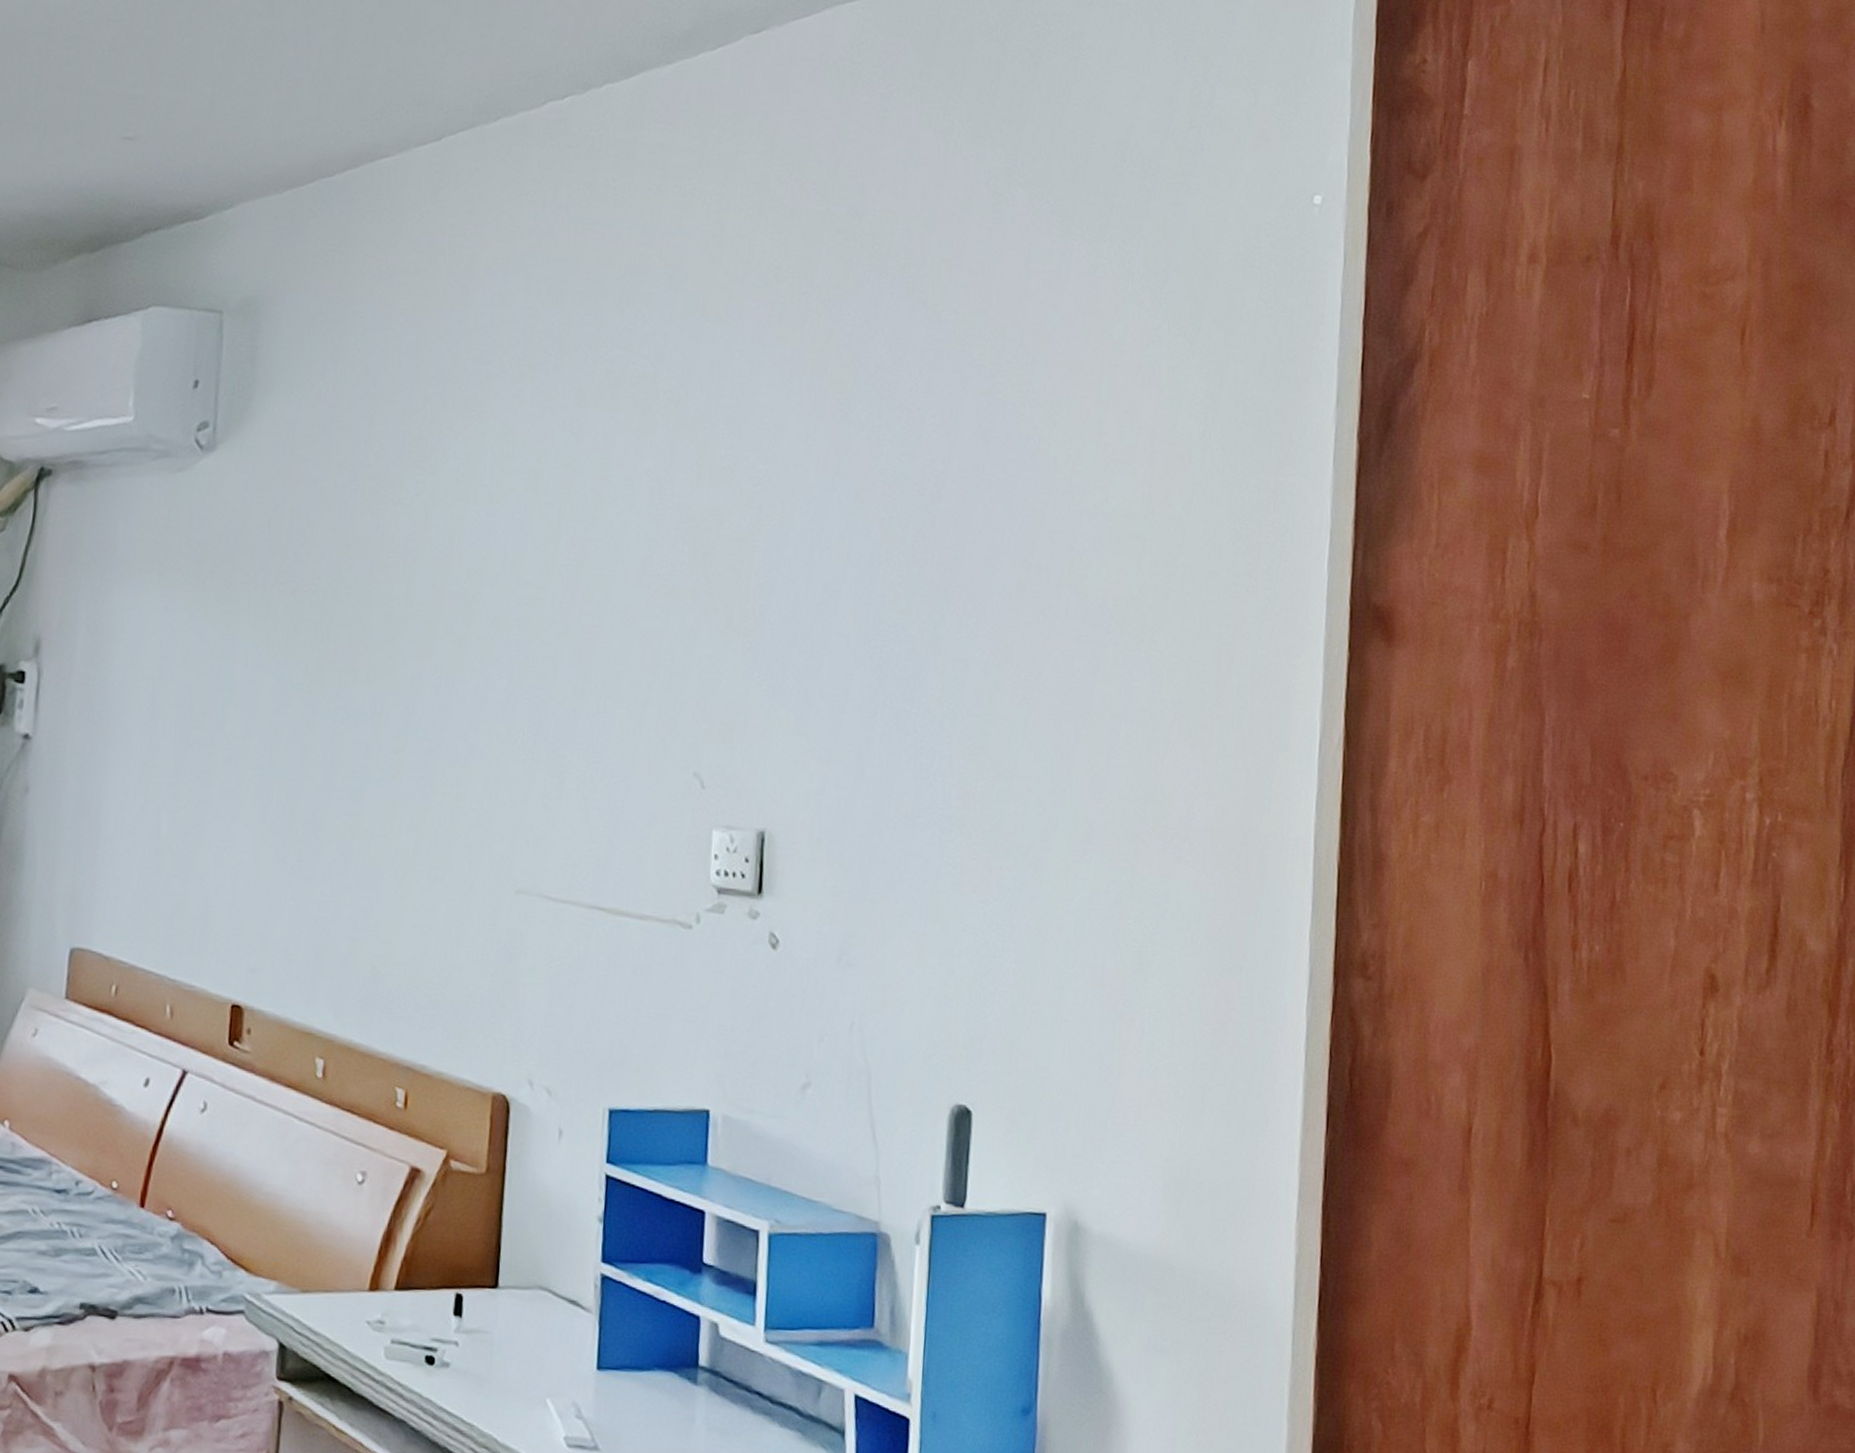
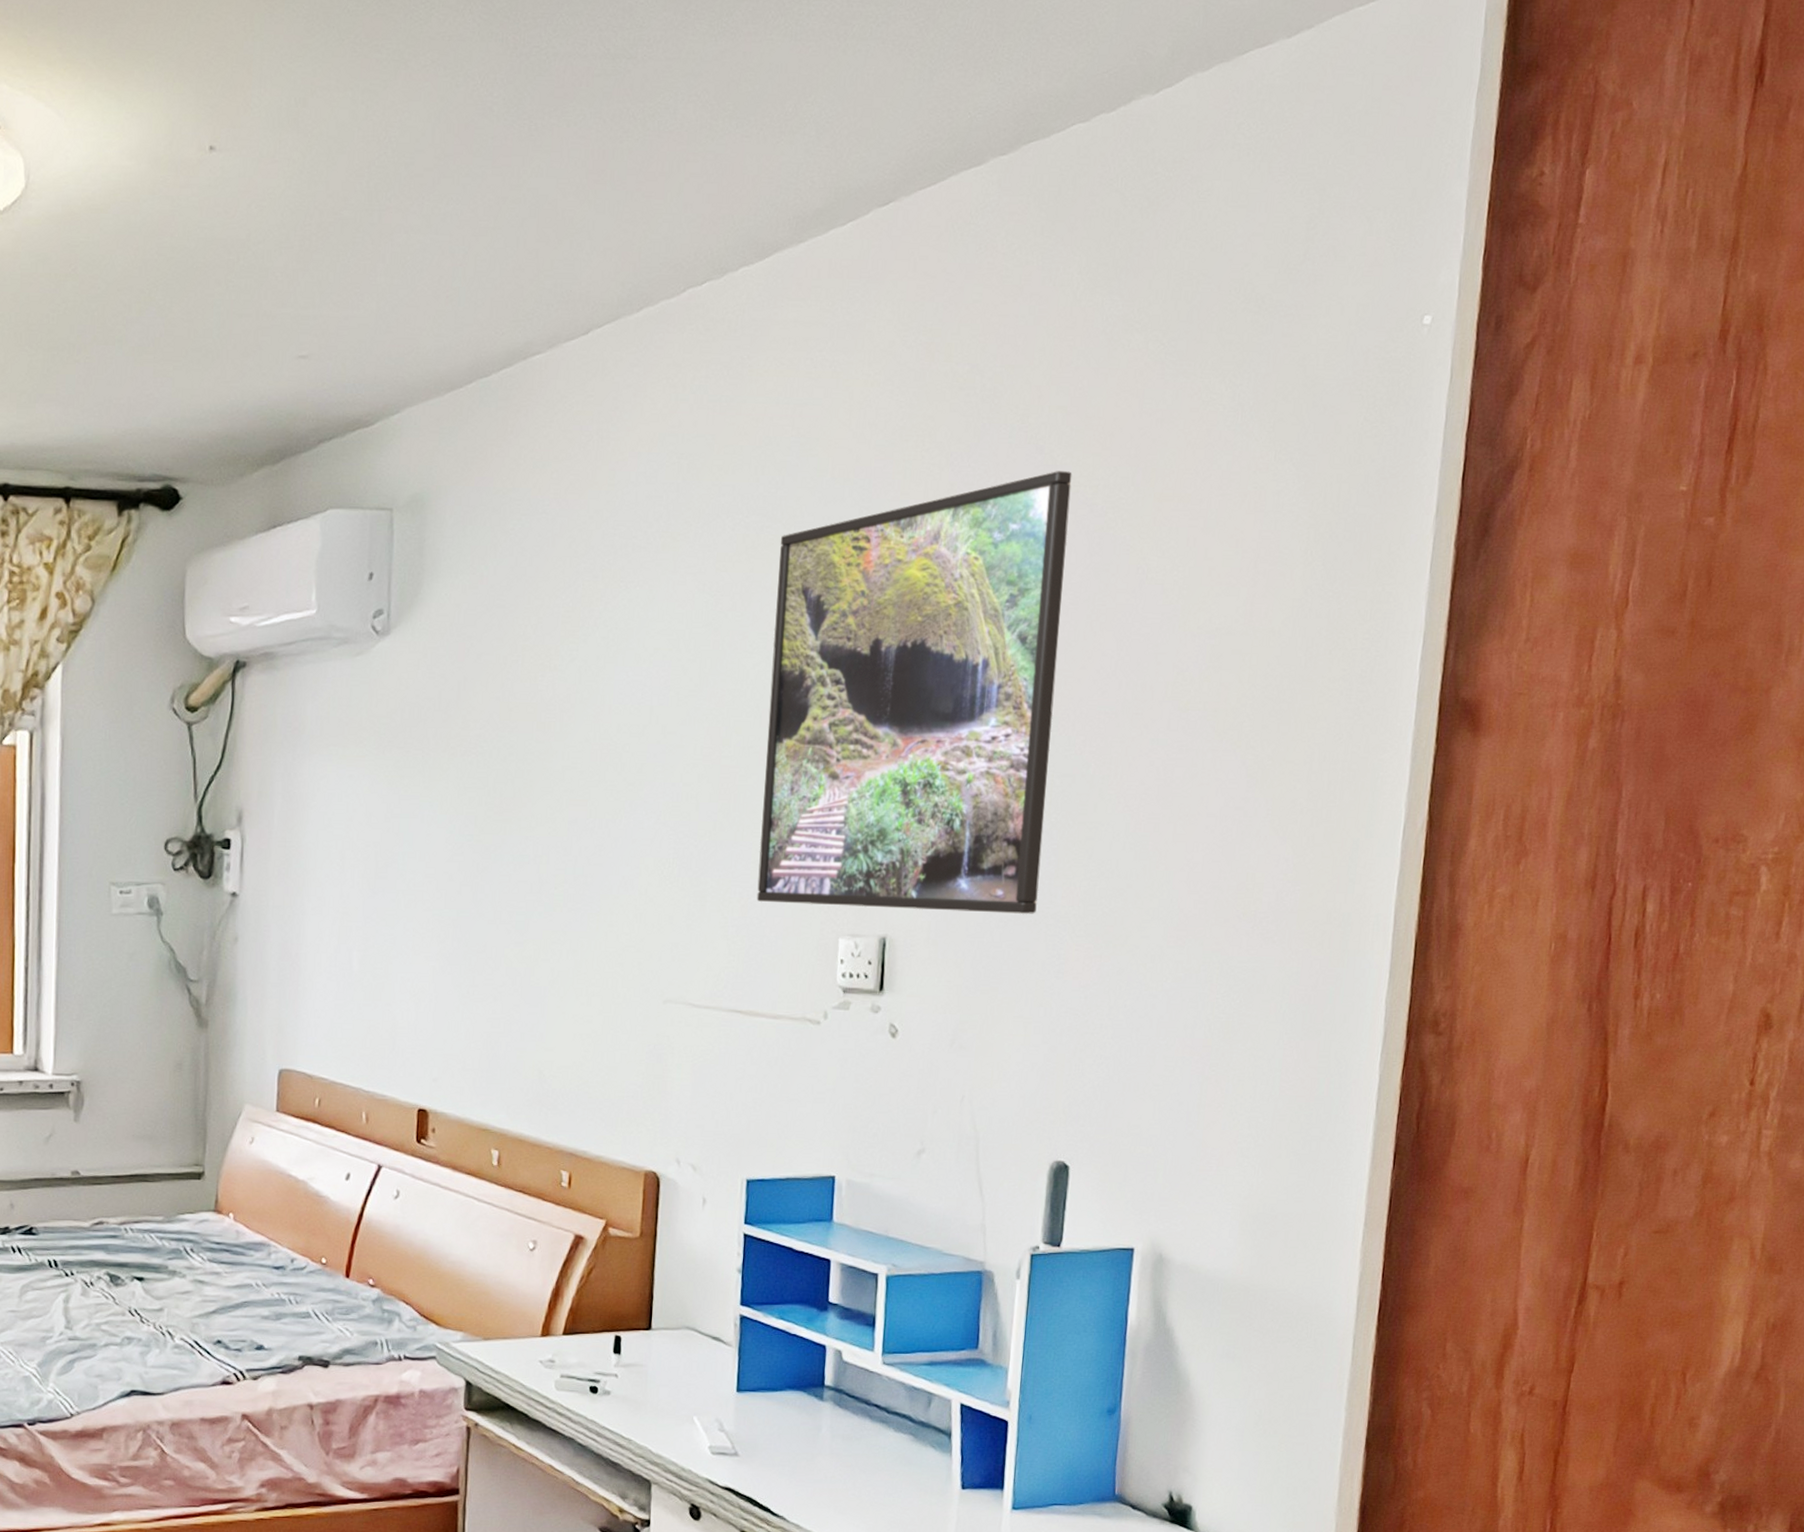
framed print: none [621,327,957,815] -> present [756,471,1072,914]

